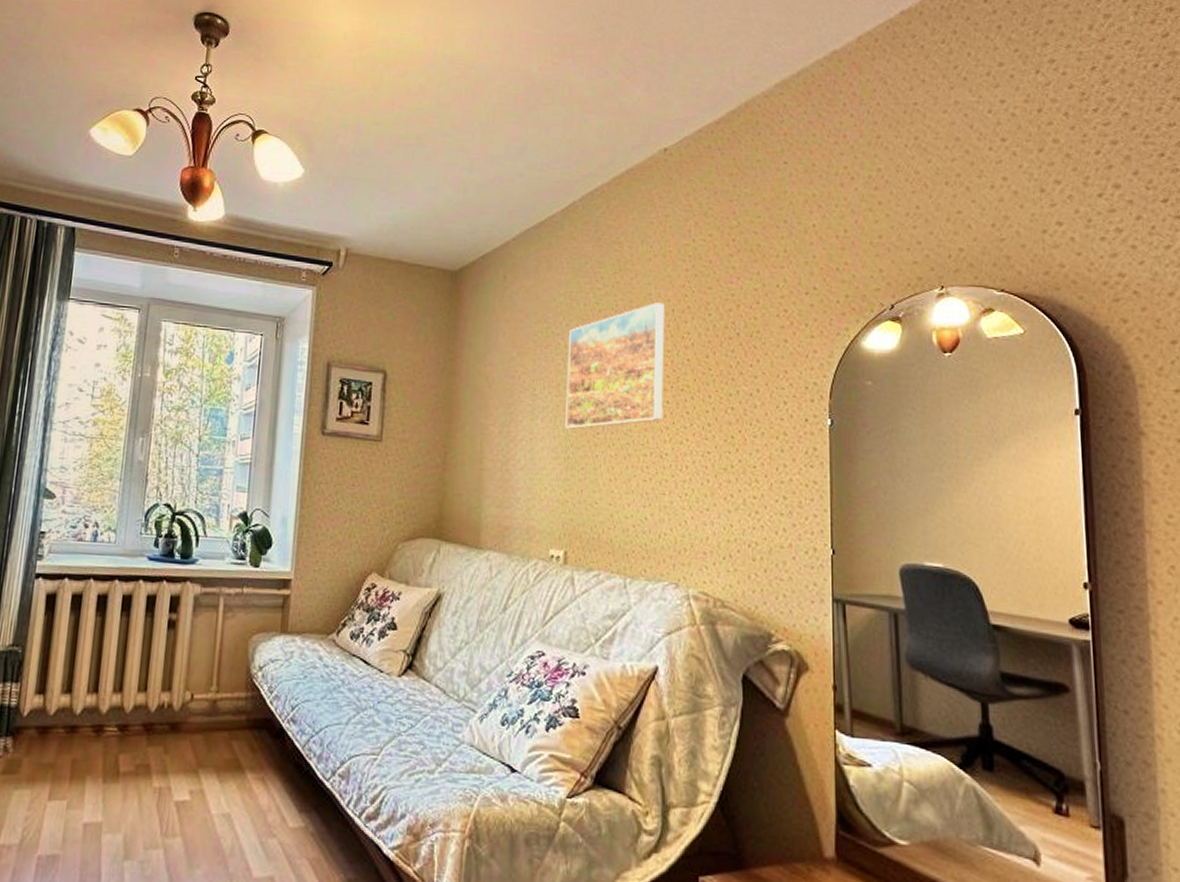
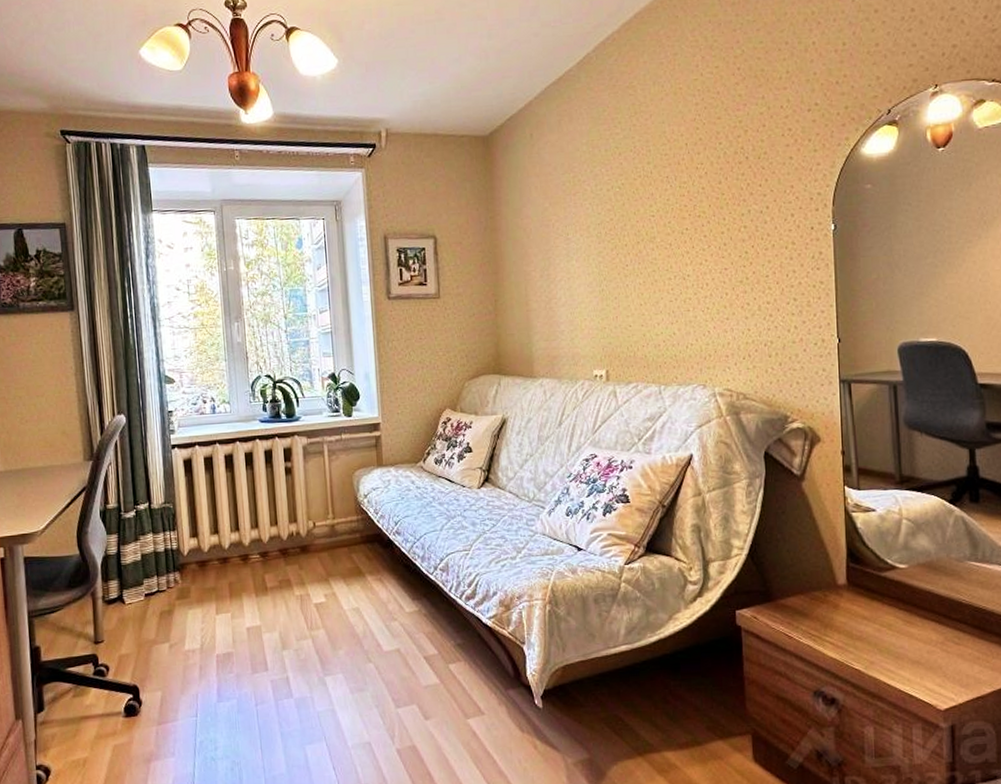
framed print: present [565,302,666,430] -> none [593,139,683,265]

